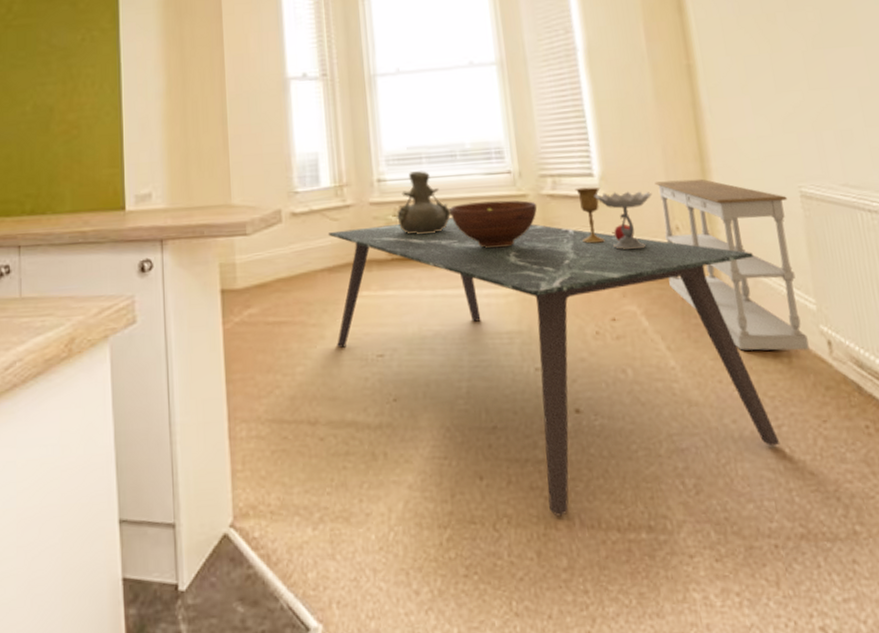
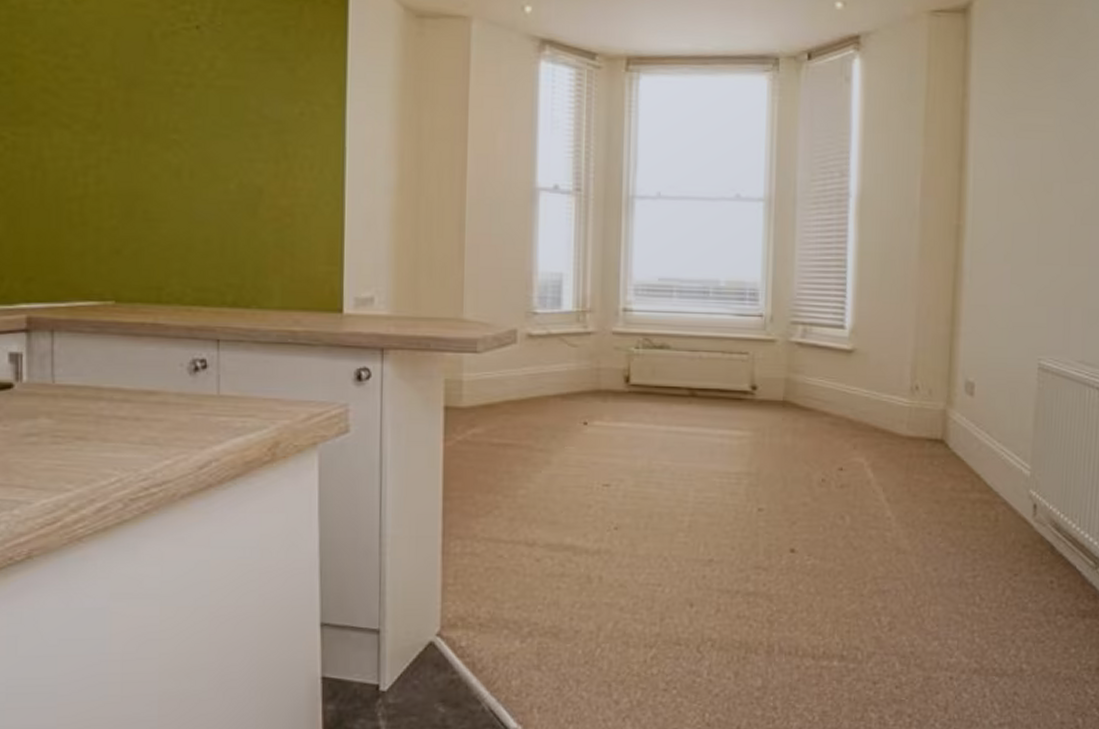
dining table: present [328,218,780,517] -> none [563,356,983,643]
vase: present [396,171,452,234] -> none [638,304,697,369]
fruit bowl: present [450,200,538,249] -> none [695,342,784,391]
goblet: present [574,187,653,250] -> none [823,339,899,405]
console table: present [654,178,810,351] -> none [900,340,1025,511]

